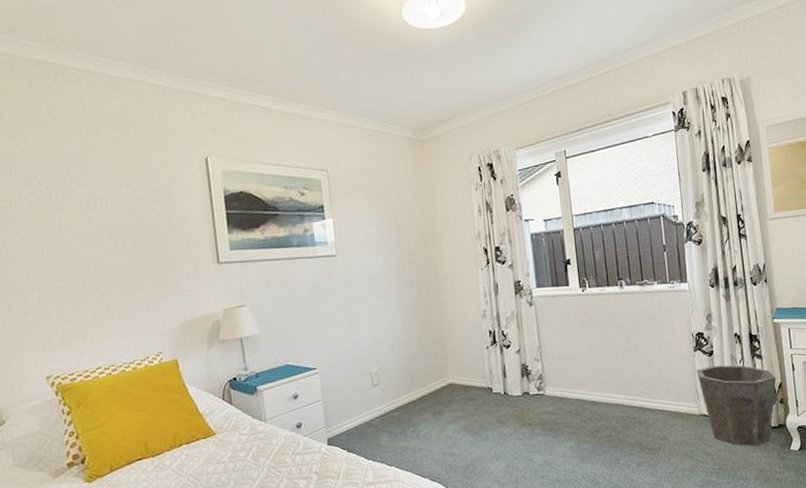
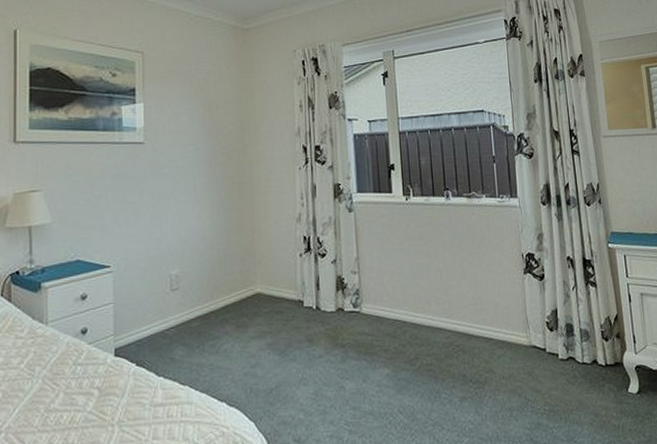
waste bin: present [696,365,776,447] -> none [526,291,612,387]

